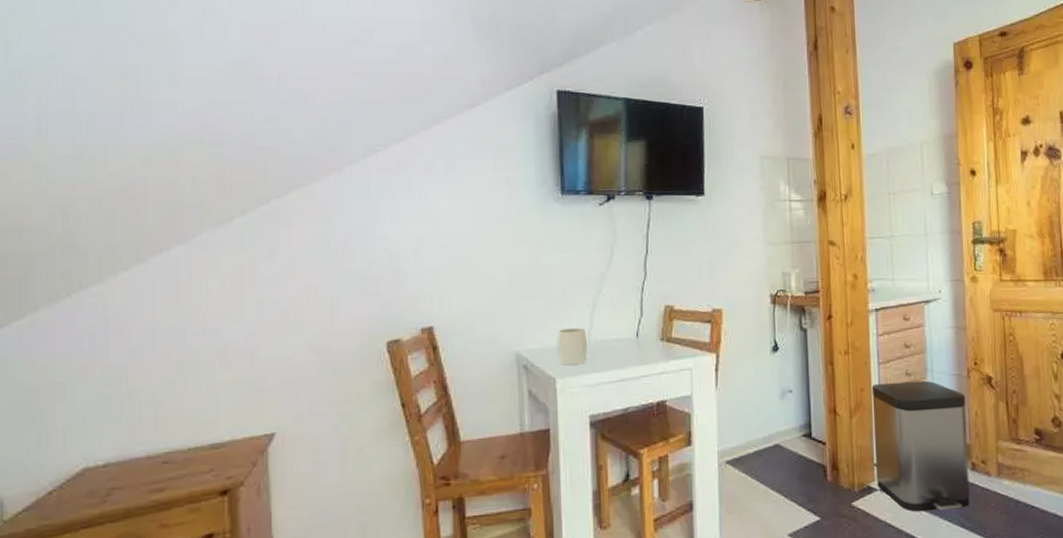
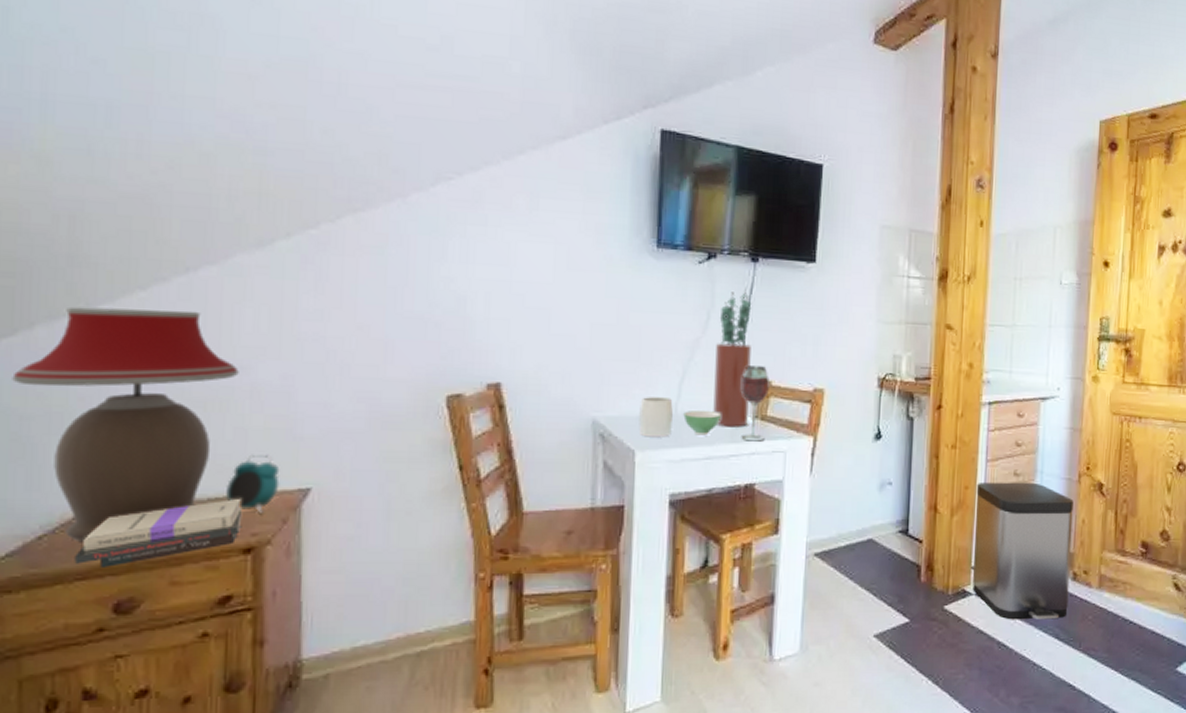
table lamp: none [22,285,209,494] -> present [12,306,239,541]
books: none [79,446,218,517] -> present [74,498,243,569]
alarm clock: none [202,405,248,460] -> present [224,454,280,515]
bowl: none [596,336,631,360] -> present [683,410,722,436]
vase: none [621,224,656,351] -> present [713,288,752,428]
wineglass: none [645,293,672,362] -> present [740,365,769,442]

